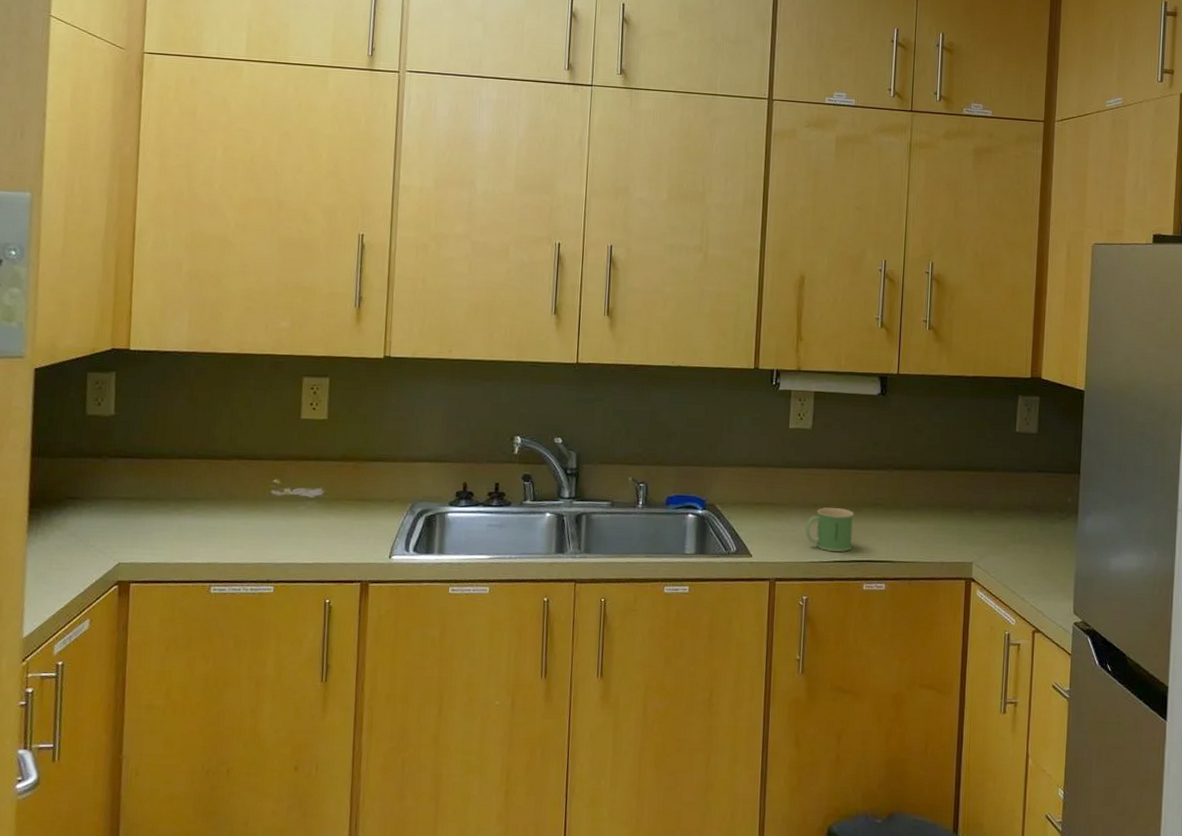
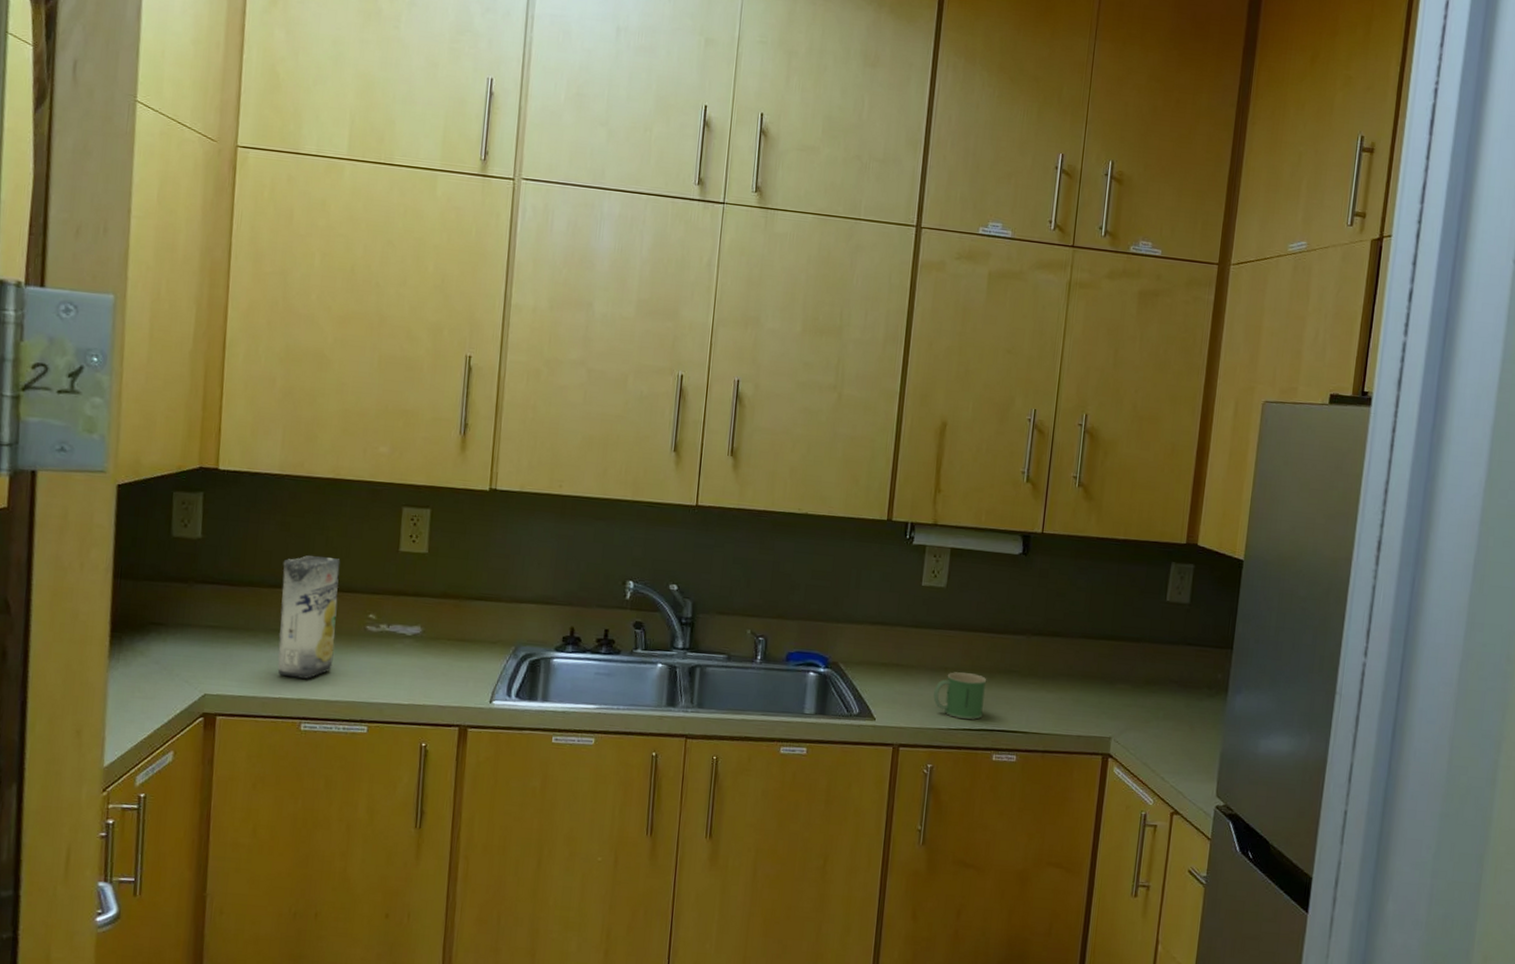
juice carton: none [188,426,246,544] -> present [277,555,341,679]

